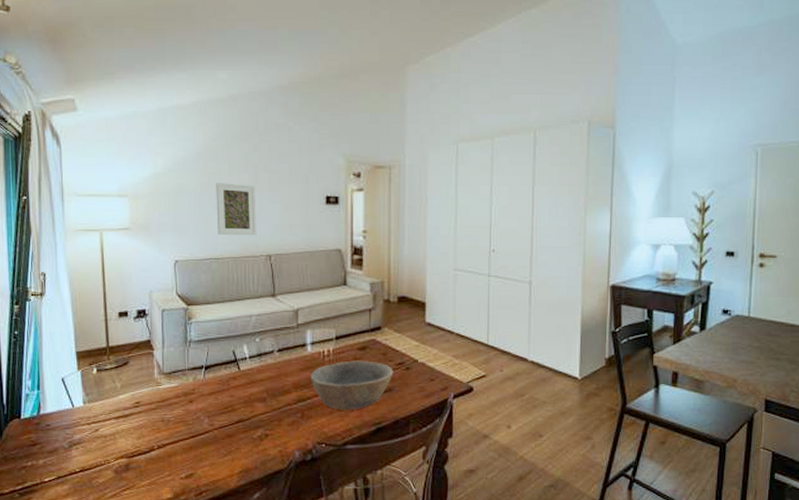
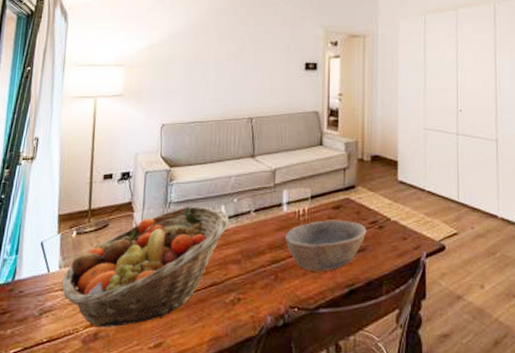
fruit basket: none [88,345,253,459] -> present [61,206,230,327]
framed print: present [216,183,257,236] -> none [204,52,241,100]

